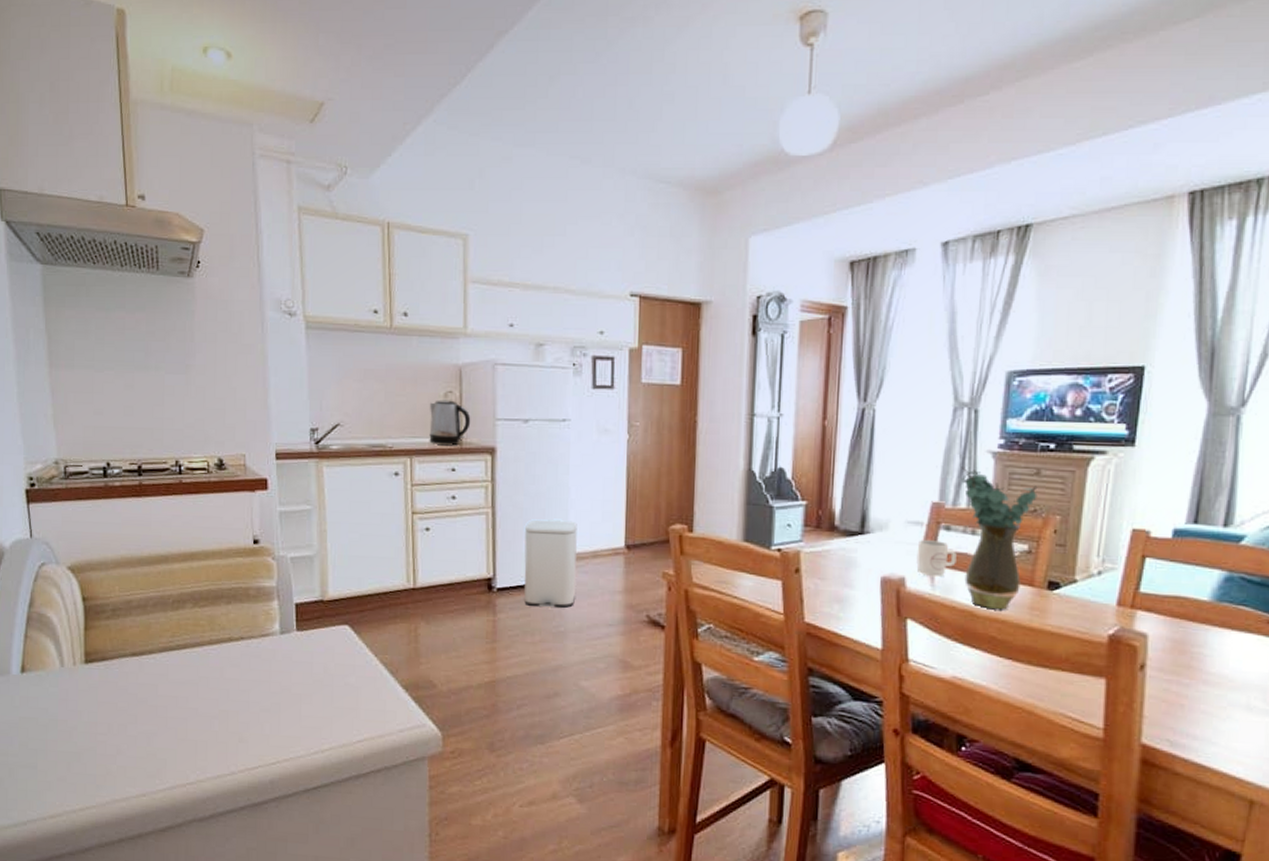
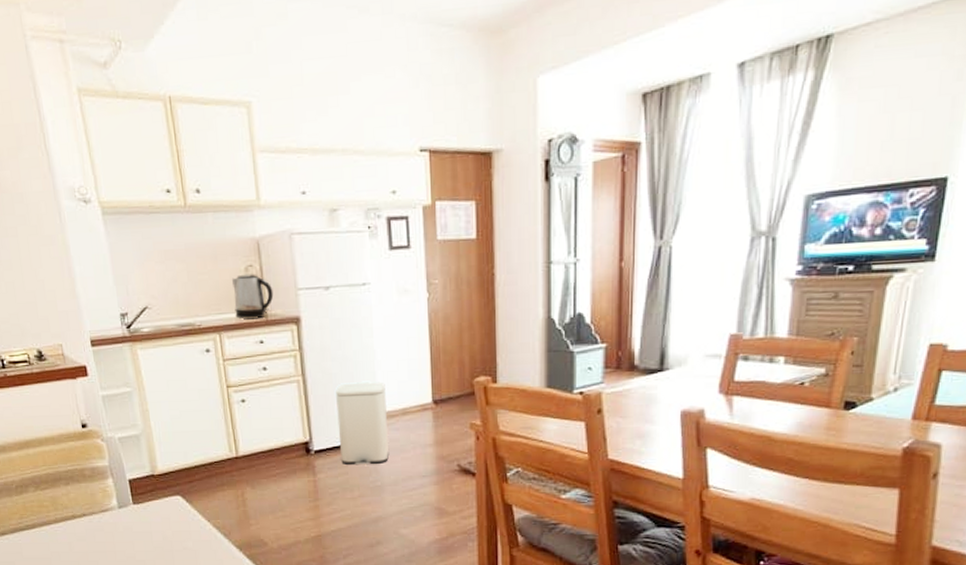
mug: present [916,539,957,578] -> none [715,370,755,407]
vase: present [961,466,1038,610] -> none [759,296,836,433]

